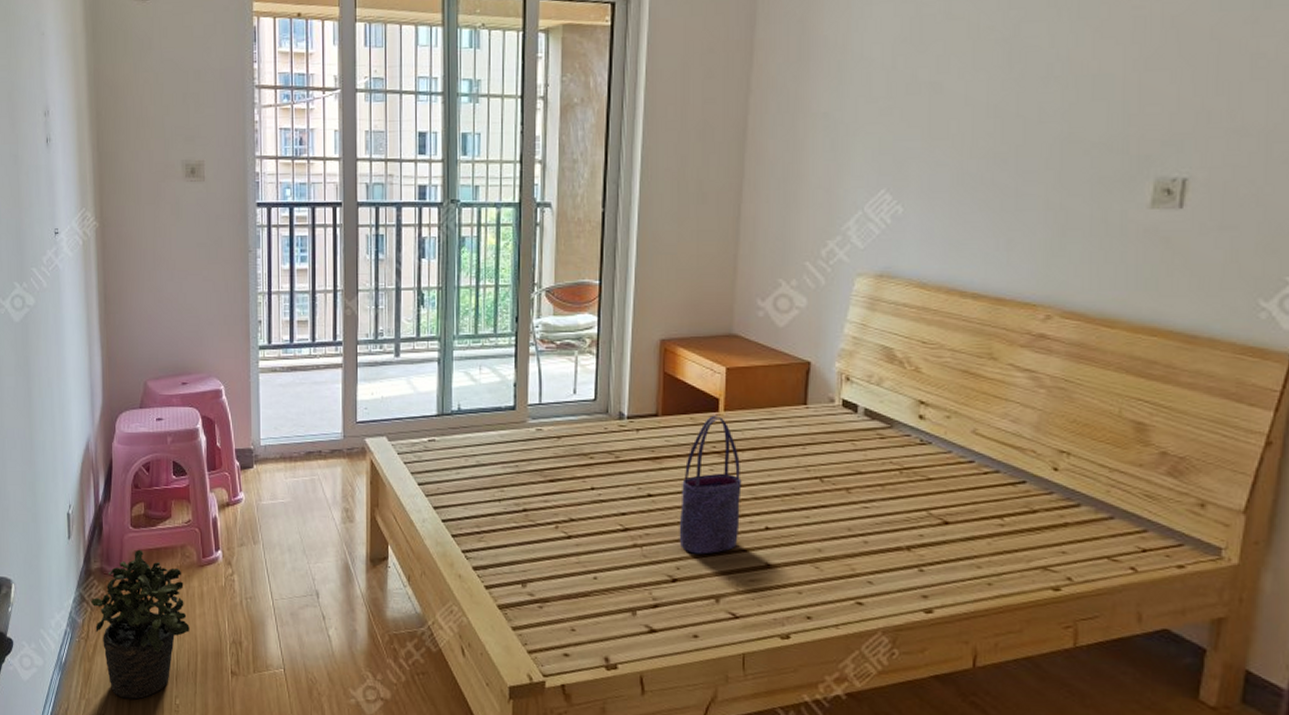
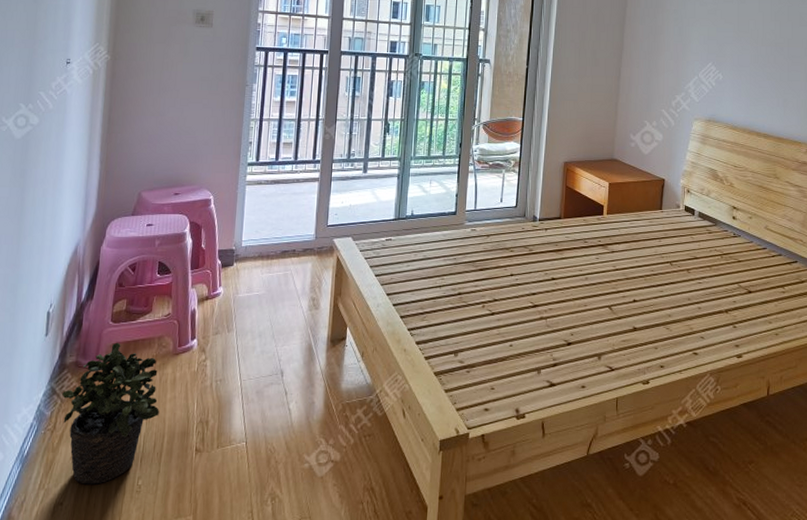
tote bag: present [679,415,742,555] -> none [573,218,618,323]

